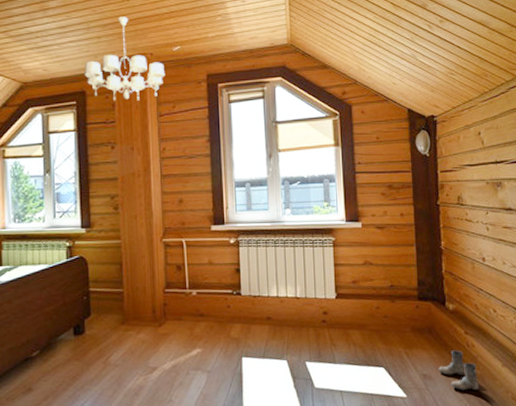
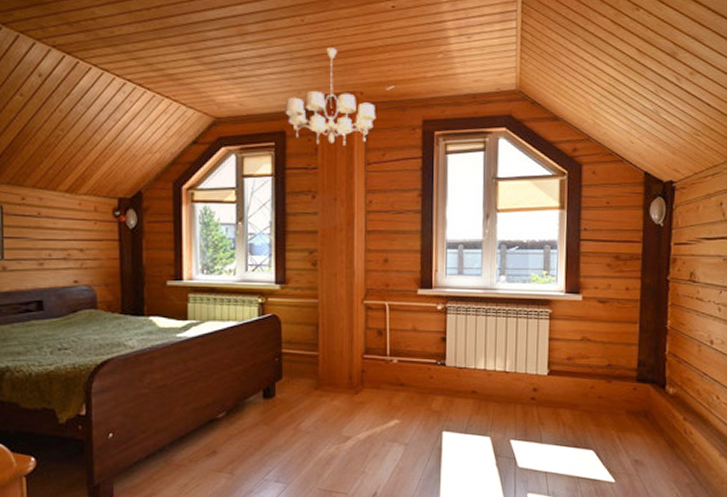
boots: present [438,350,479,391] -> none [651,436,693,479]

